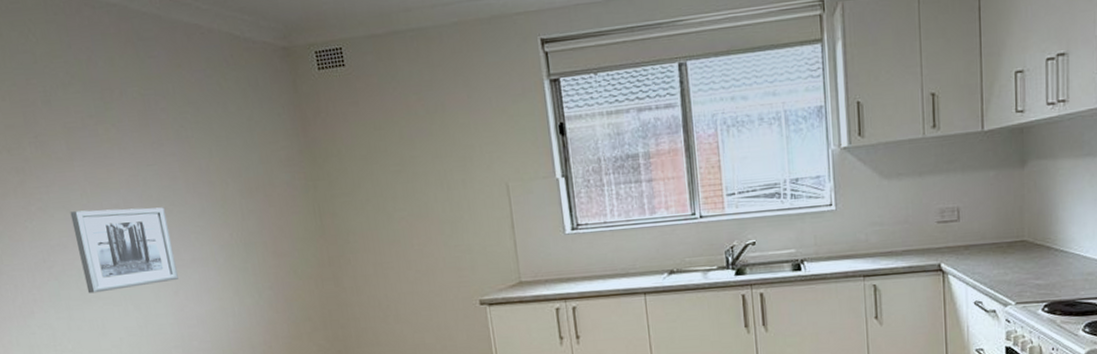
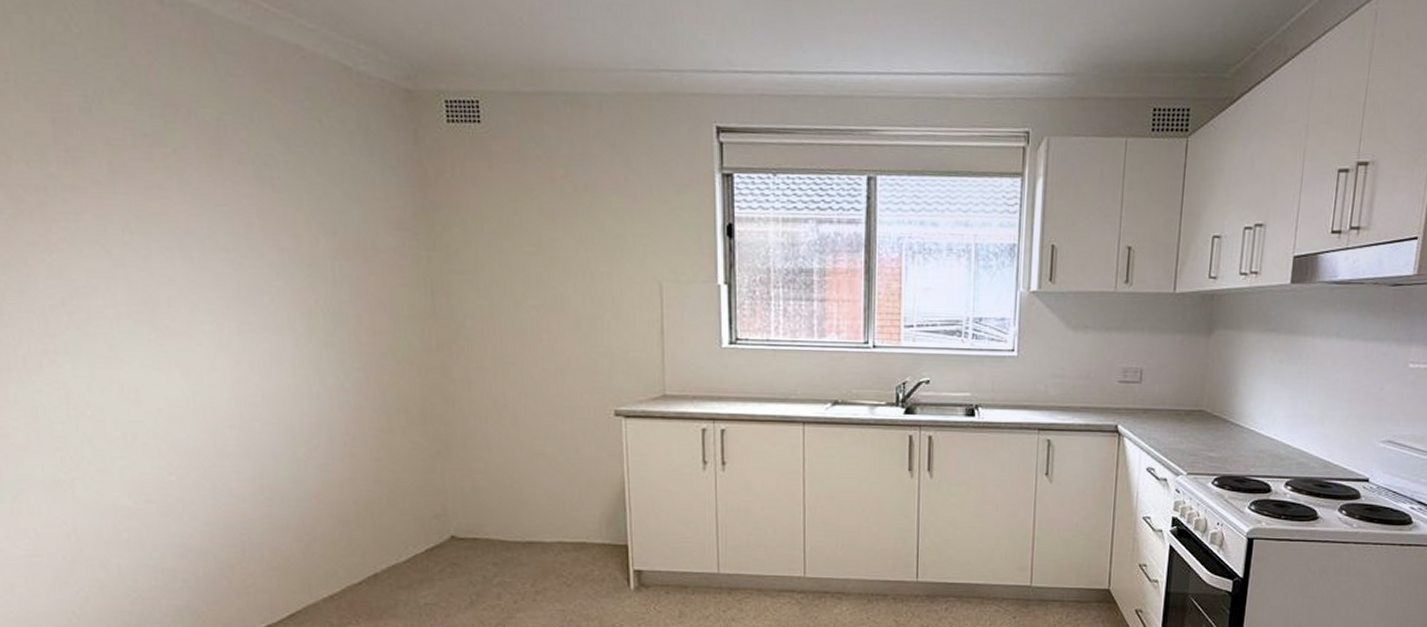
wall art: present [70,207,179,294] -> none [105,248,243,351]

